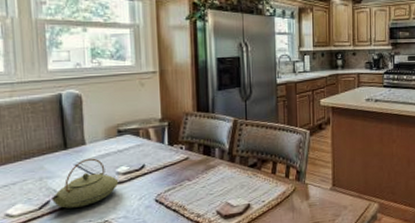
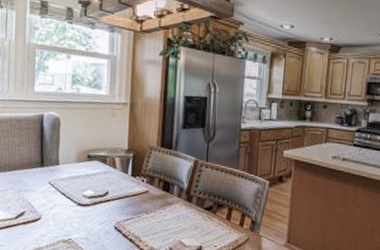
teapot: present [50,158,119,209] -> none [25,178,84,223]

